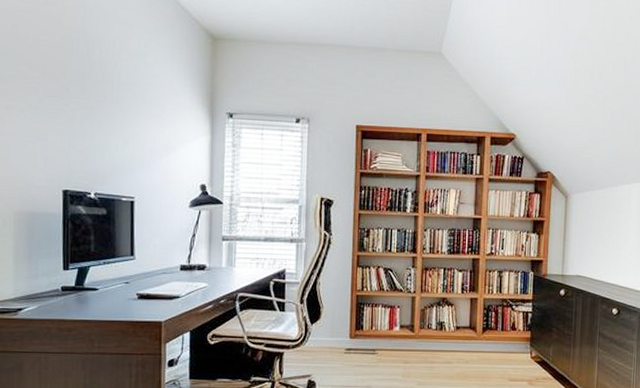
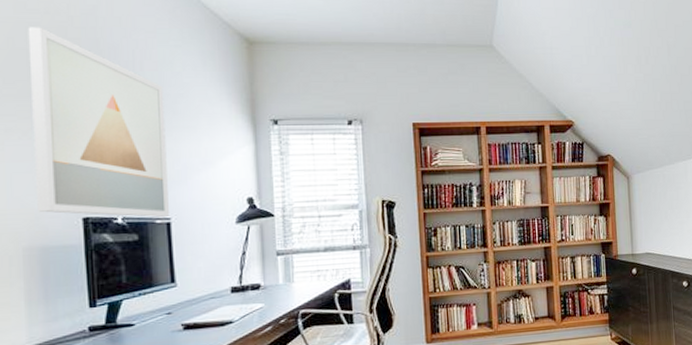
wall art: none [27,15,137,195] -> present [28,27,170,217]

